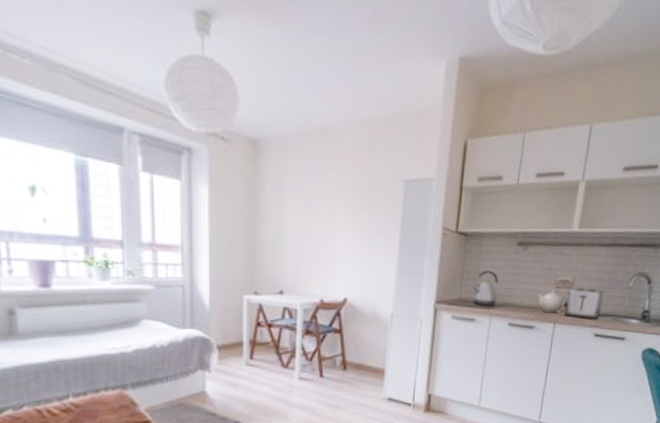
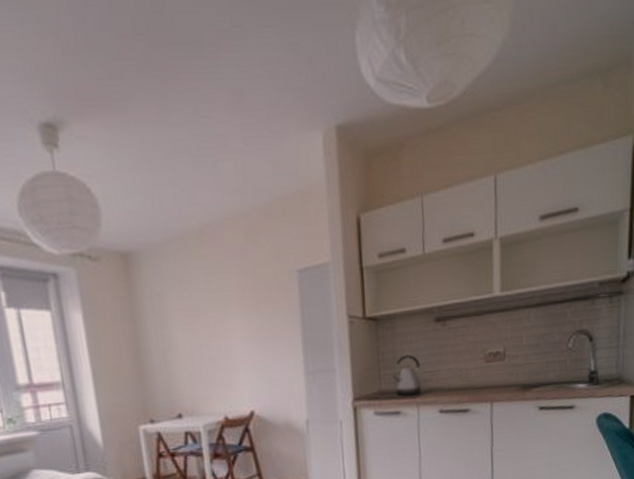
teapot: present [537,289,567,313] -> none [466,364,501,392]
toaster: present [563,288,604,320] -> none [497,355,542,393]

